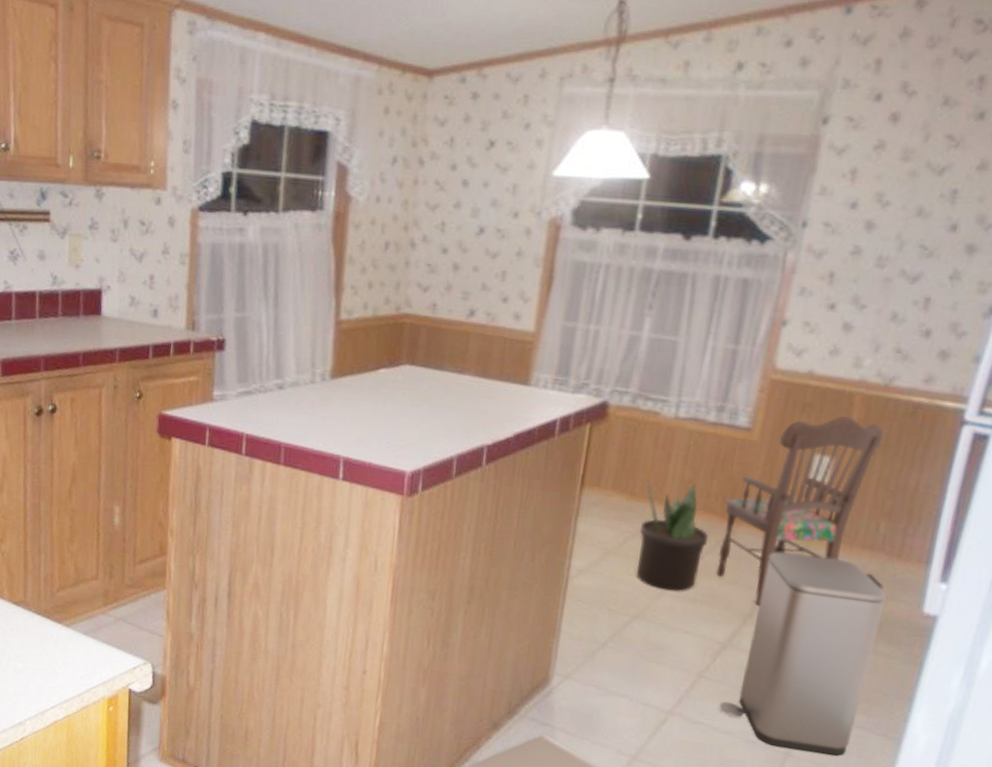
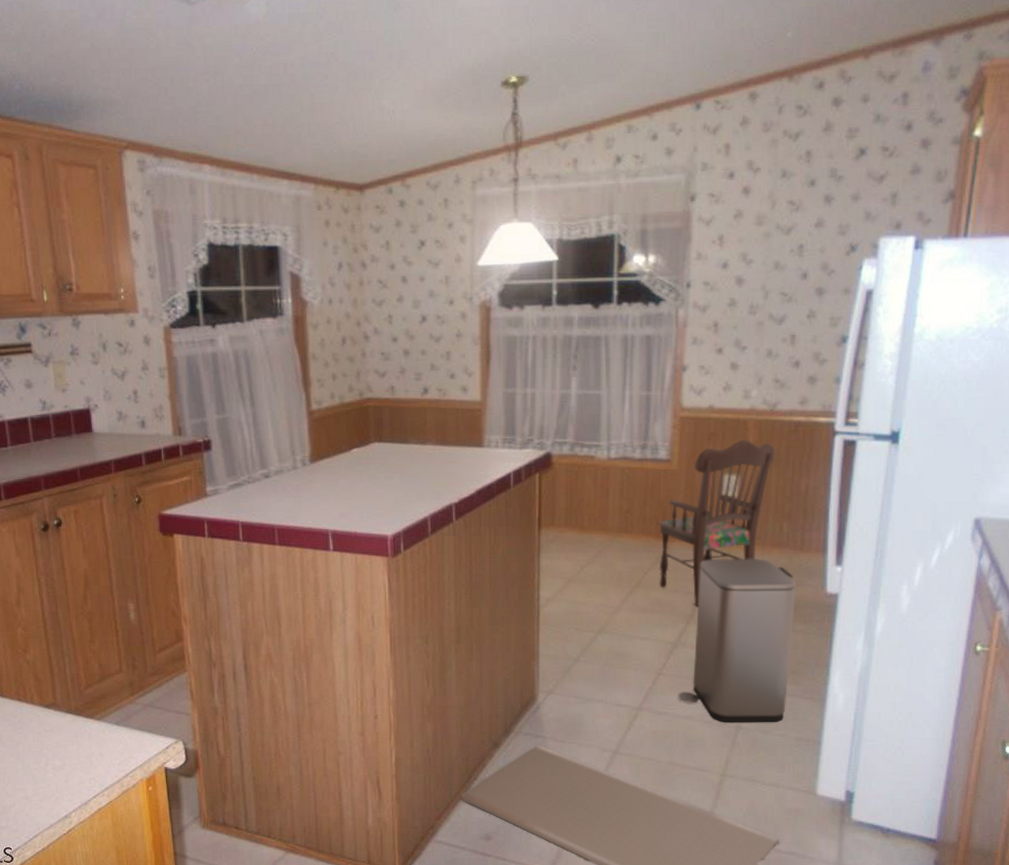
planter: present [637,479,709,590] -> none [592,511,650,604]

